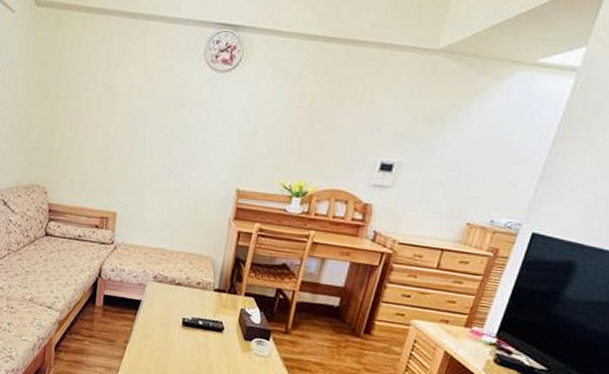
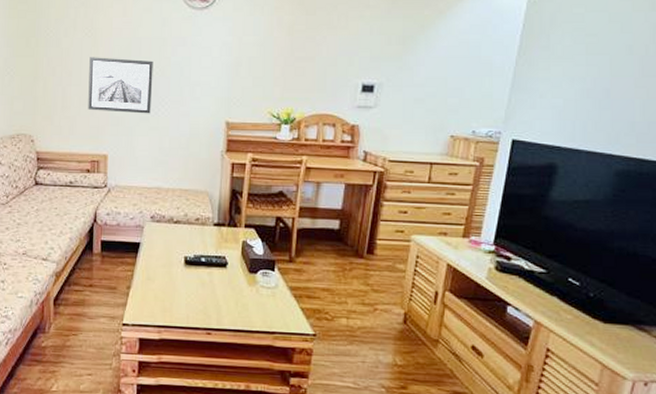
wall art: none [101,113,170,176] -> present [88,57,153,114]

